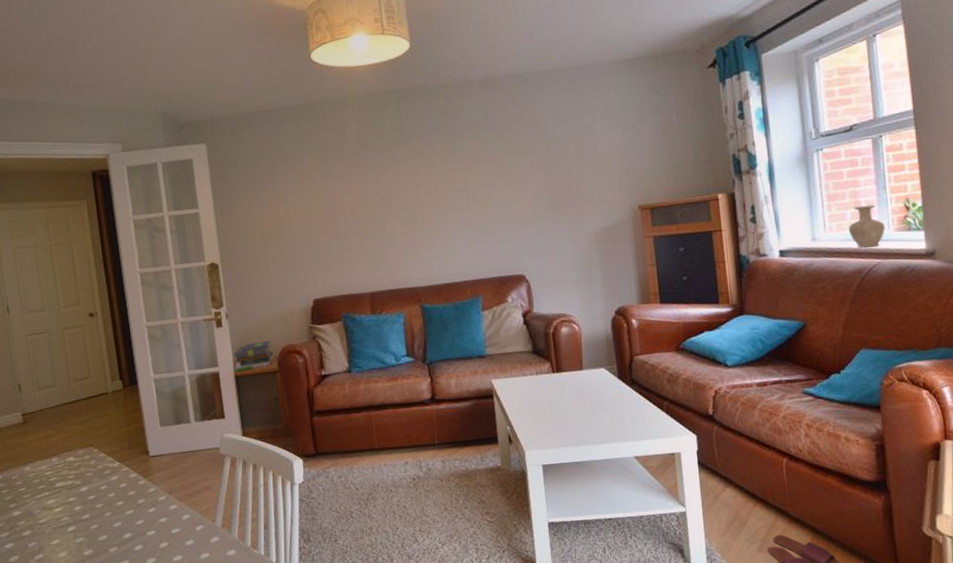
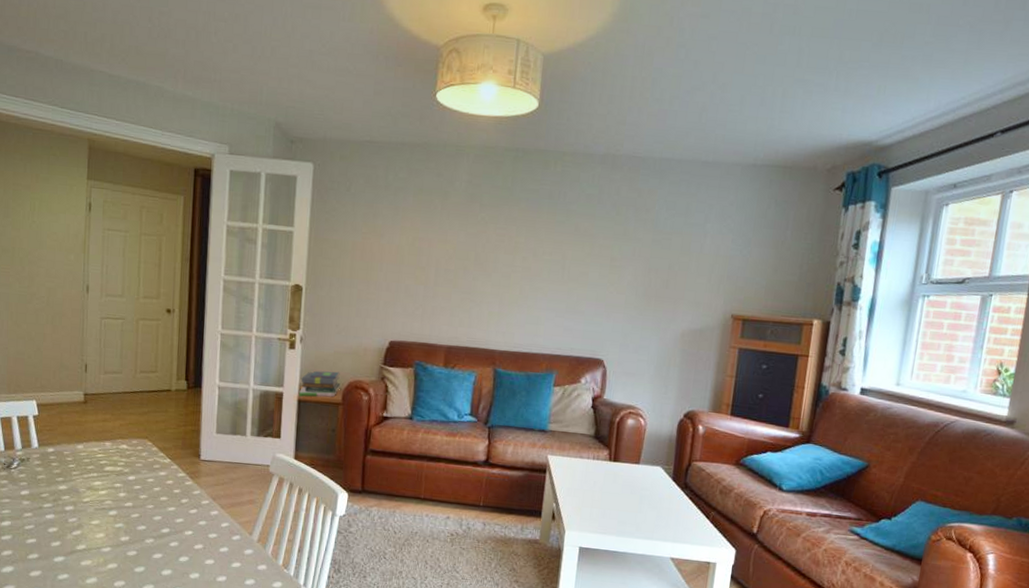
vase: present [848,205,885,248] -> none [934,360,972,404]

